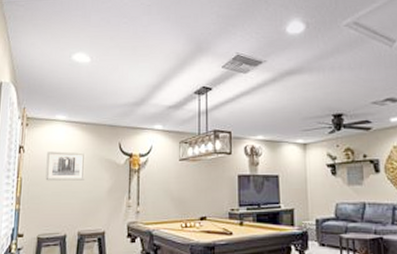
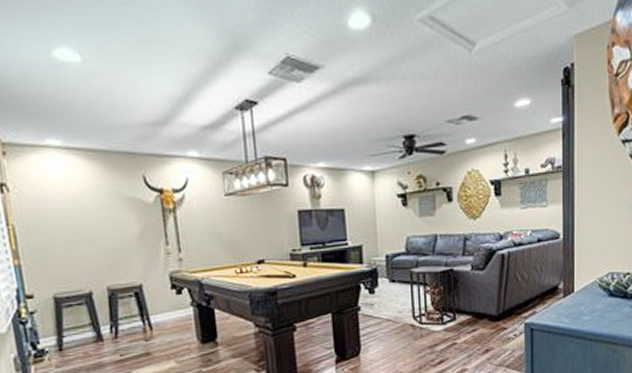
wall art: present [45,151,86,181] -> none [43,188,103,228]

